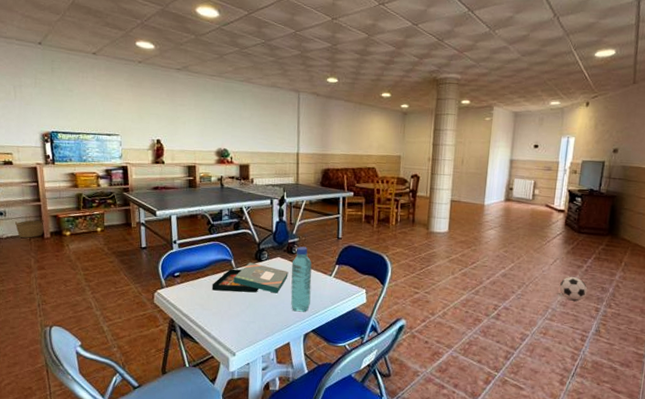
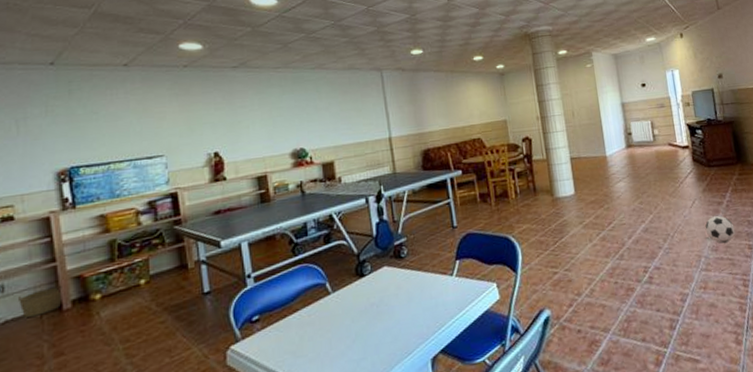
board game: present [211,262,289,294] -> none [303,280,401,329]
water bottle: present [290,246,312,312] -> none [402,246,433,332]

